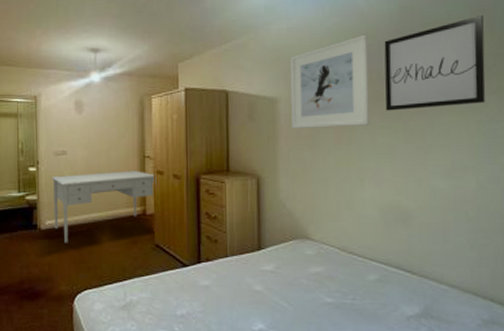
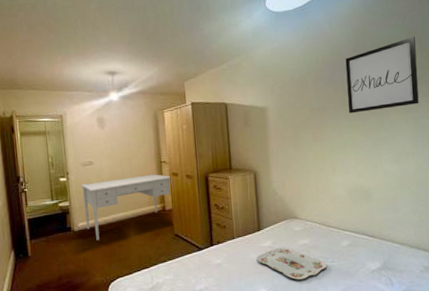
serving tray: none [254,273,346,318] -> present [257,246,327,280]
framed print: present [290,34,370,128] -> none [274,53,338,131]

